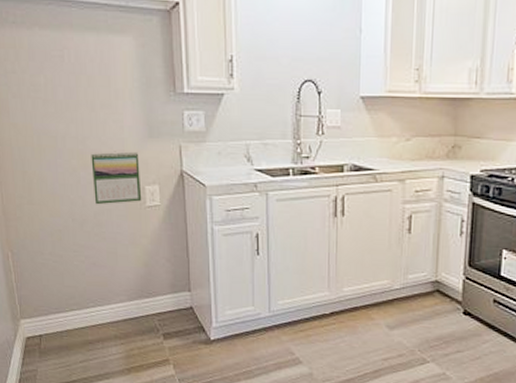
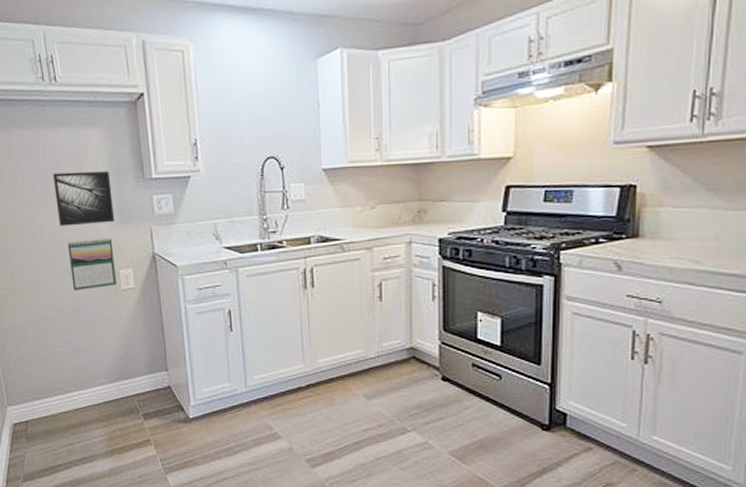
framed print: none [77,80,143,137] -> present [52,170,115,227]

